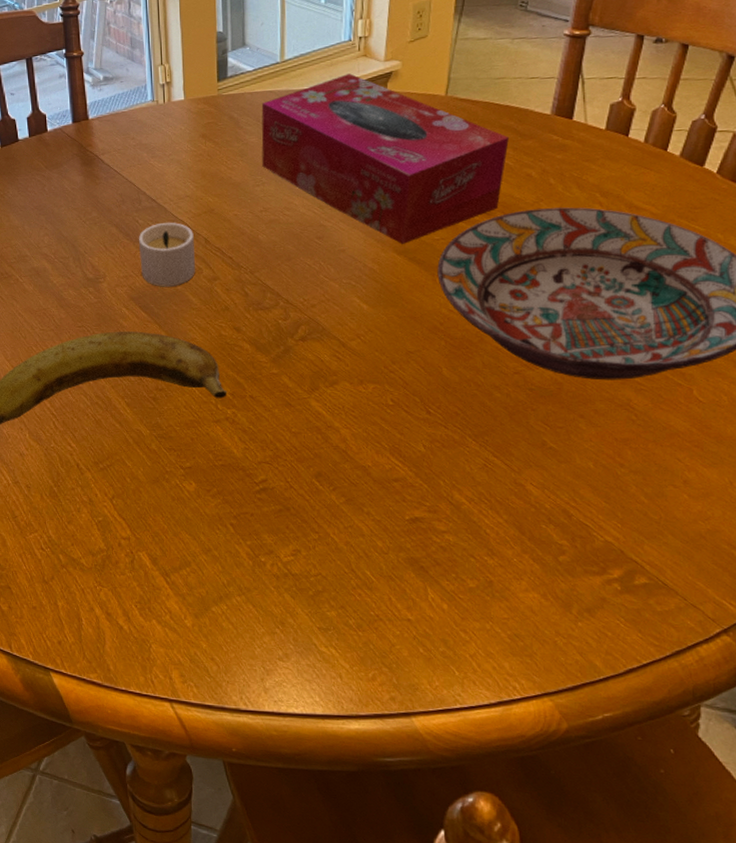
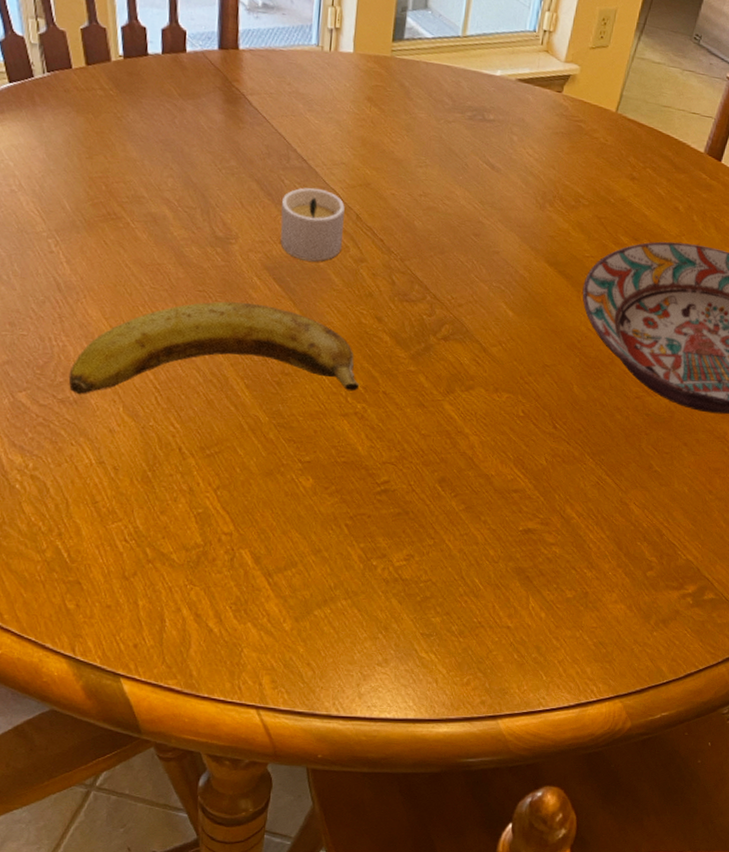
tissue box: present [261,73,509,244] -> none [428,66,665,256]

